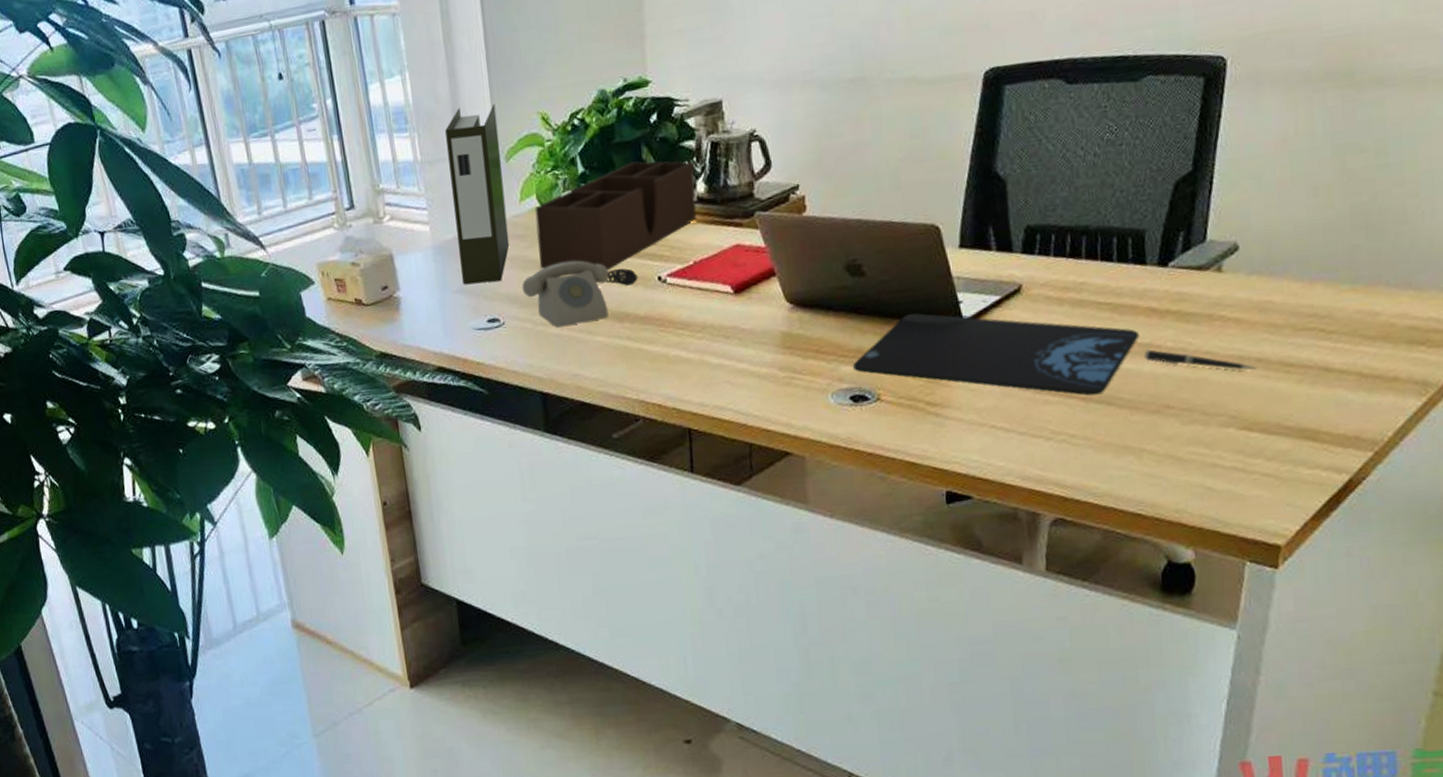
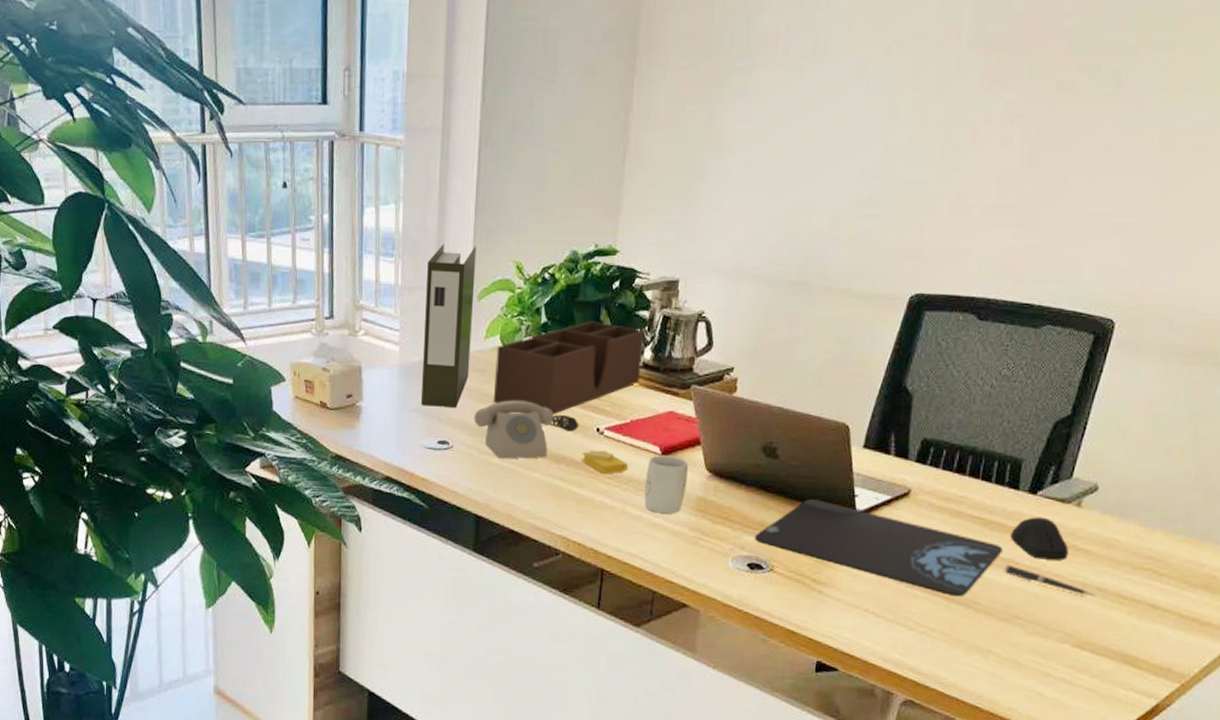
sticky notes: none [646,299,700,325] -> present [581,450,629,474]
mug: none [720,292,768,358] -> present [644,455,688,514]
computer mouse: none [1145,290,1216,338] -> present [1011,517,1069,560]

